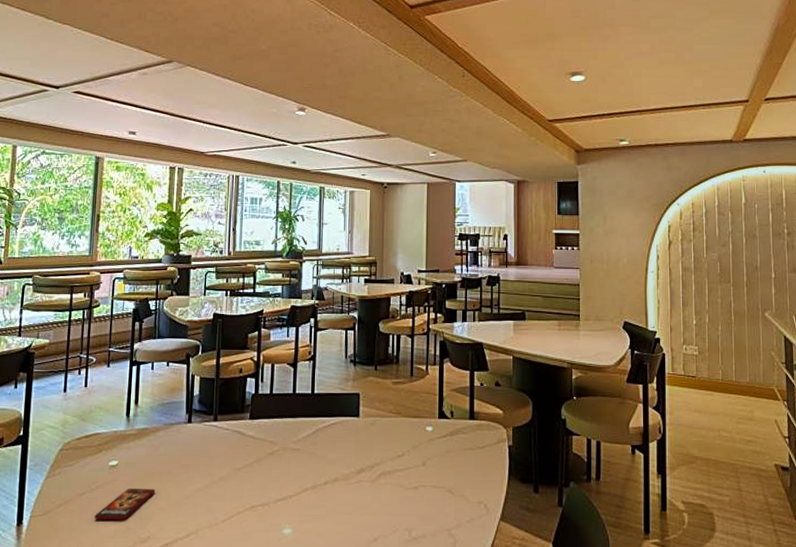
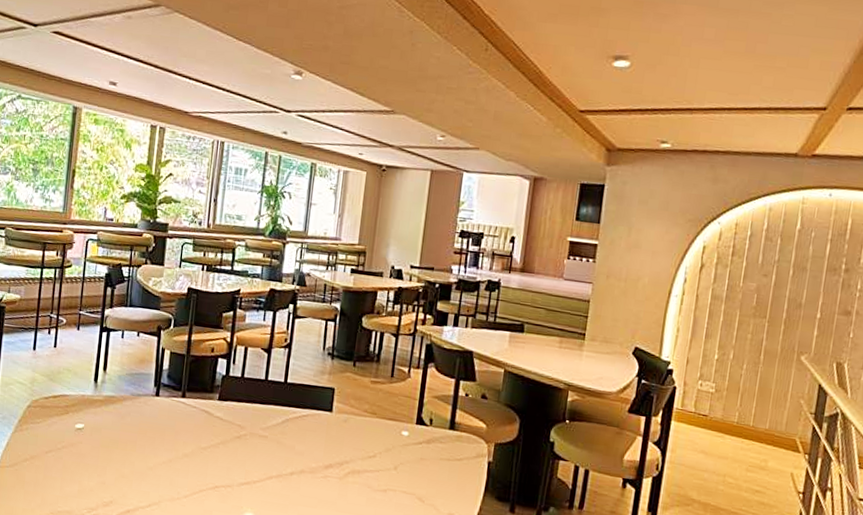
smartphone: present [94,488,155,520] -> none [59,452,119,482]

